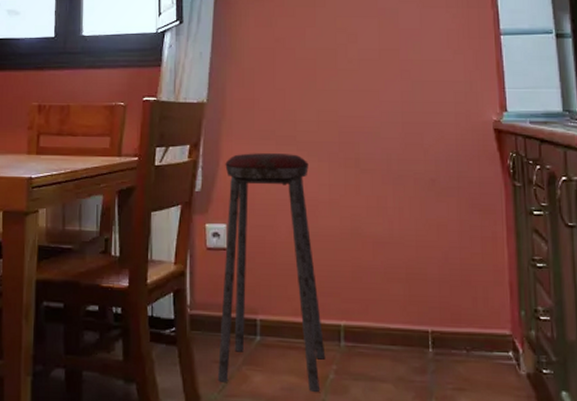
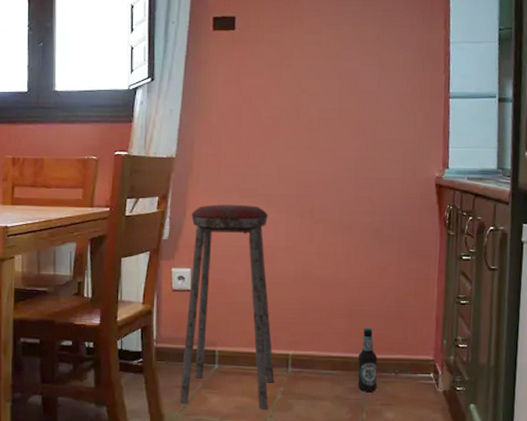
bottle: none [421,294,447,373] -> present [357,327,378,392]

